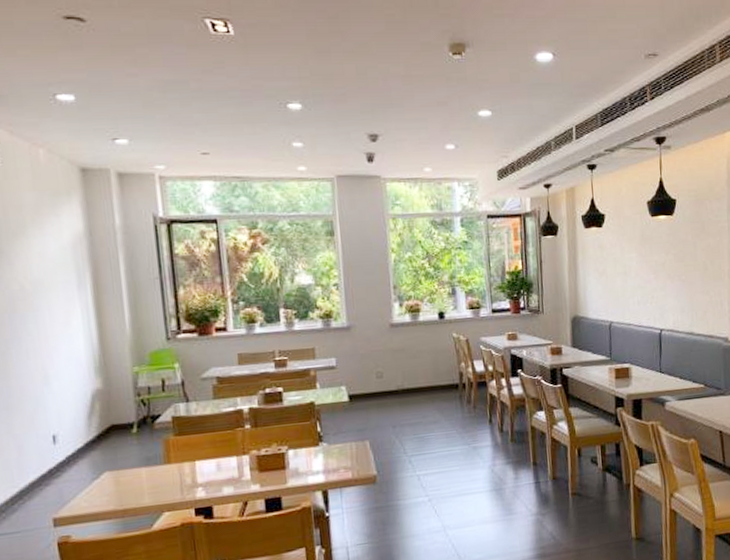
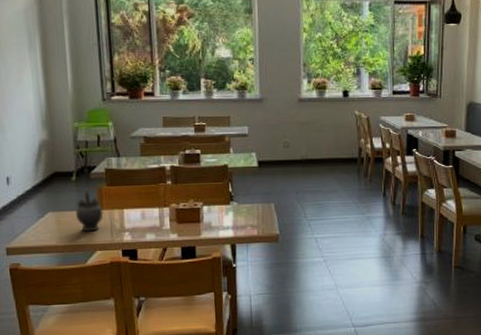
teapot: none [138,441,172,491] -> present [76,188,104,232]

